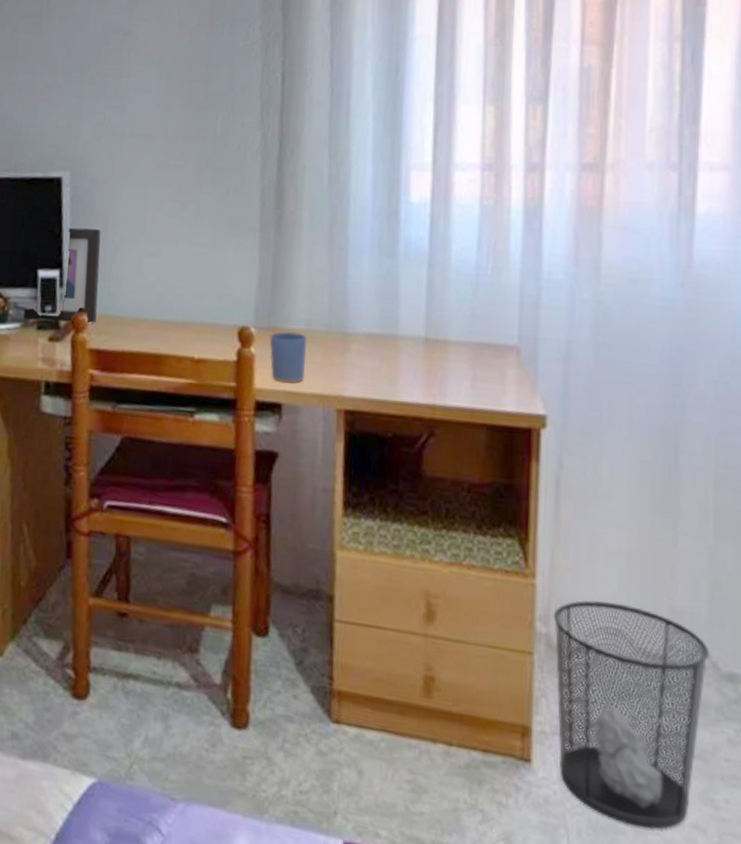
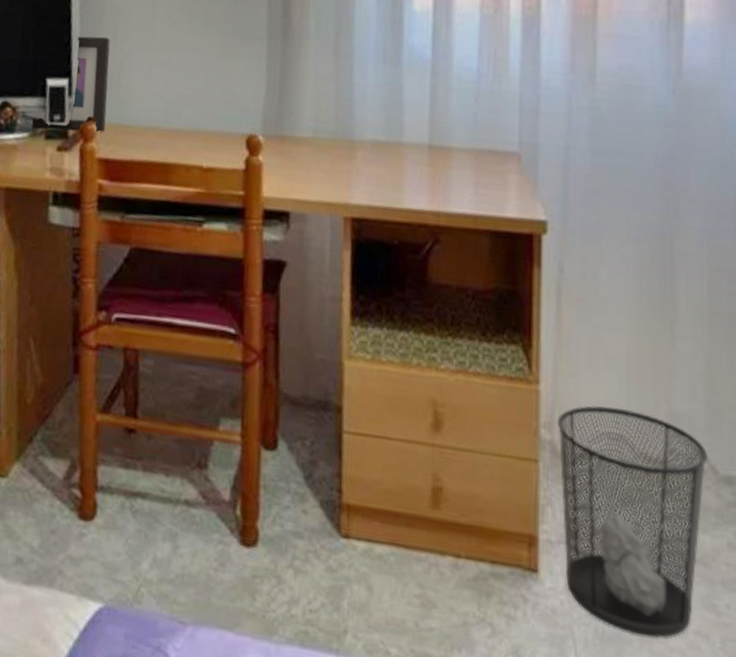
mug: present [269,332,308,383] -> none [277,140,315,192]

